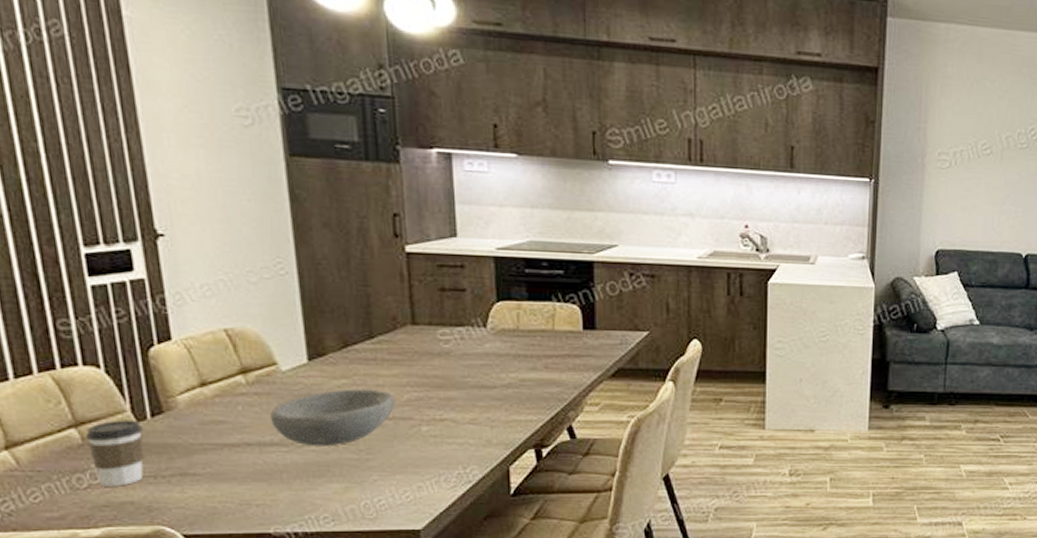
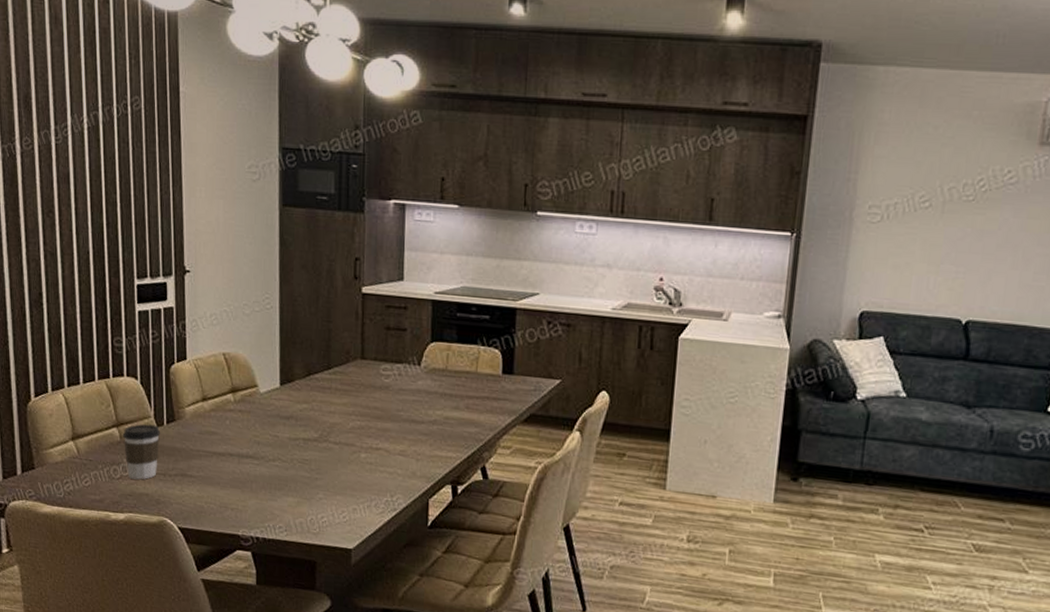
bowl: present [270,389,396,447] -> none [249,413,343,463]

